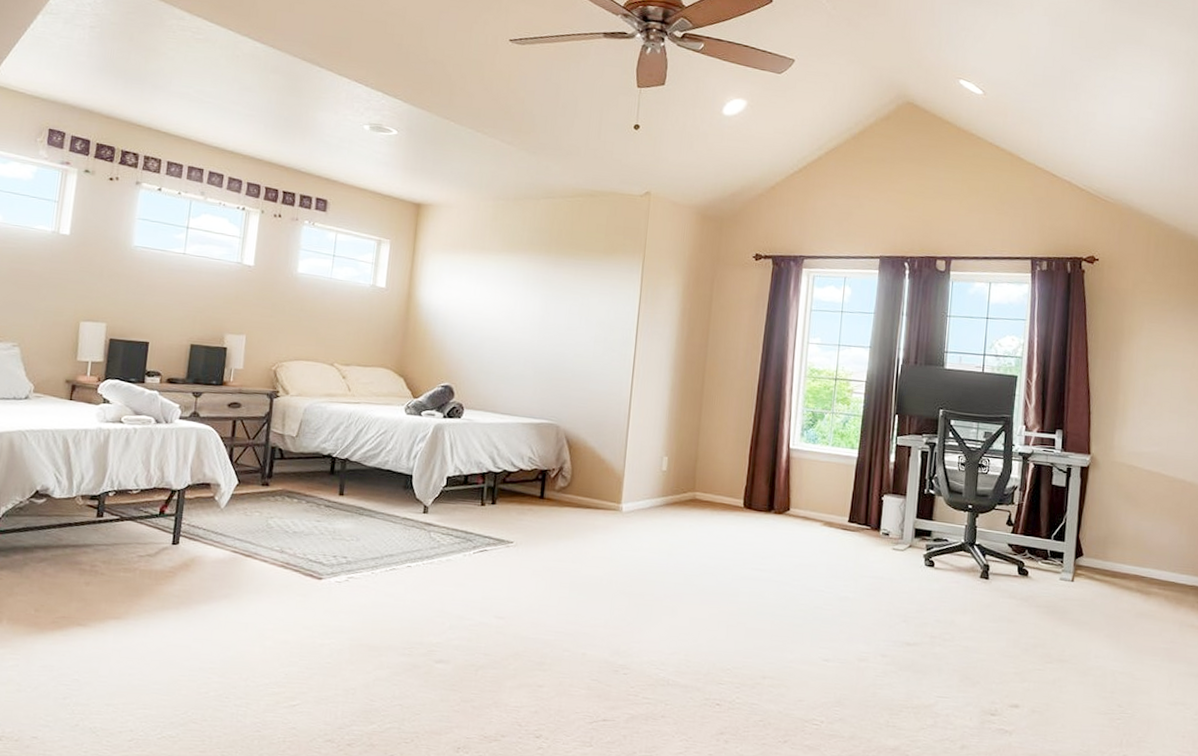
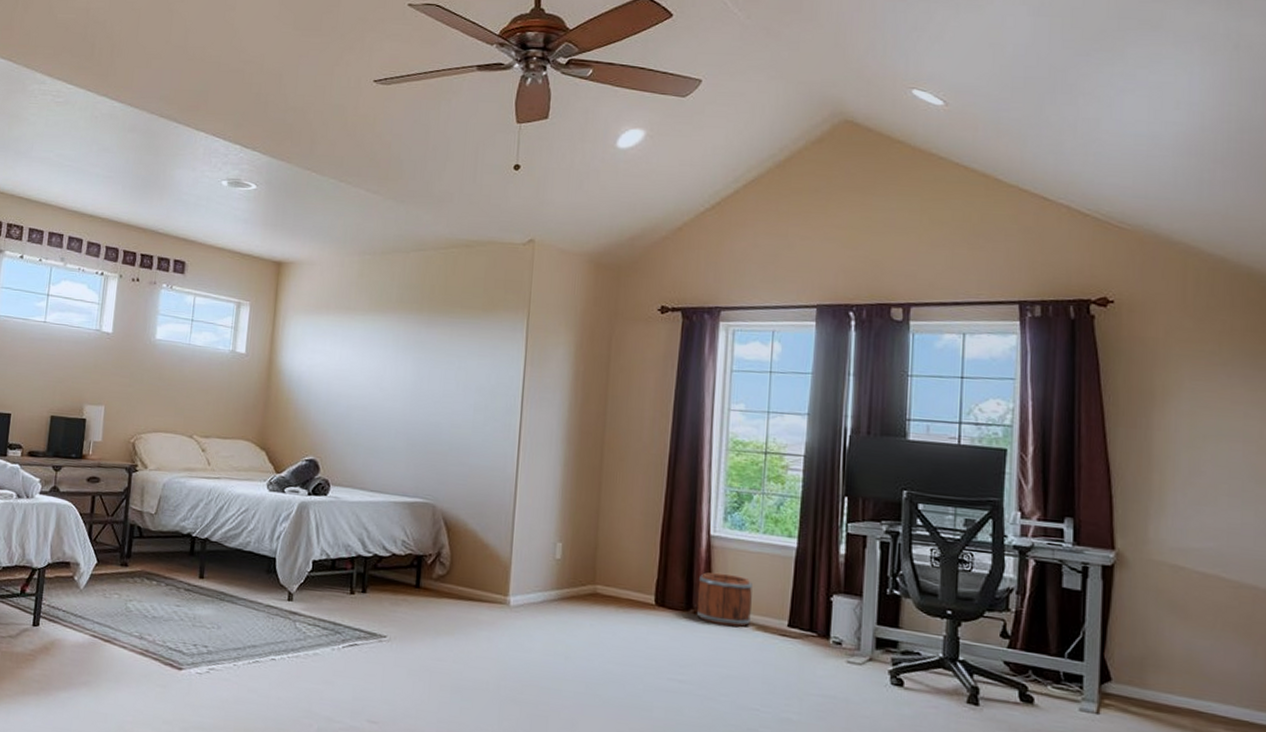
bucket: none [776,479,822,524] -> present [696,572,753,627]

